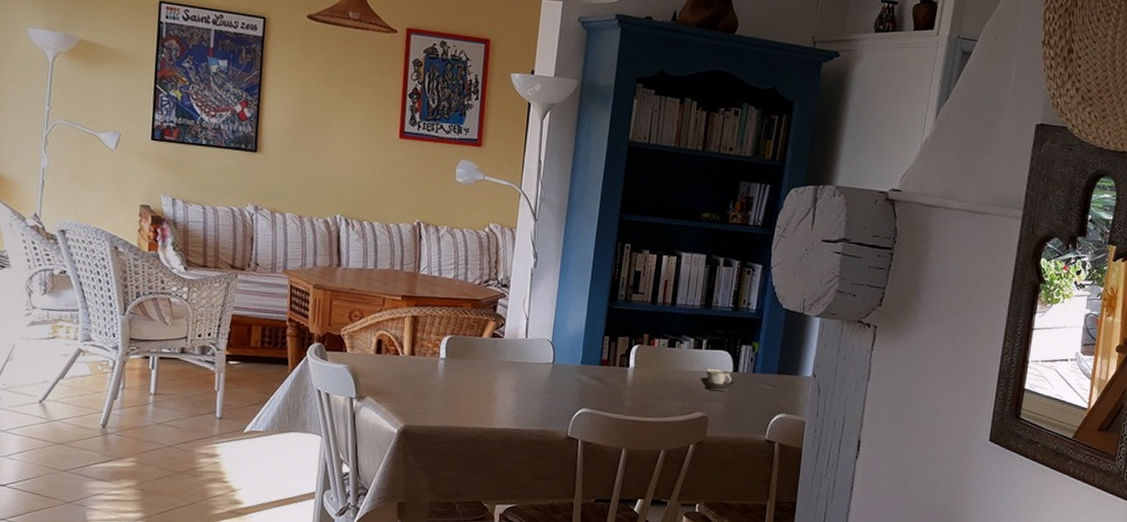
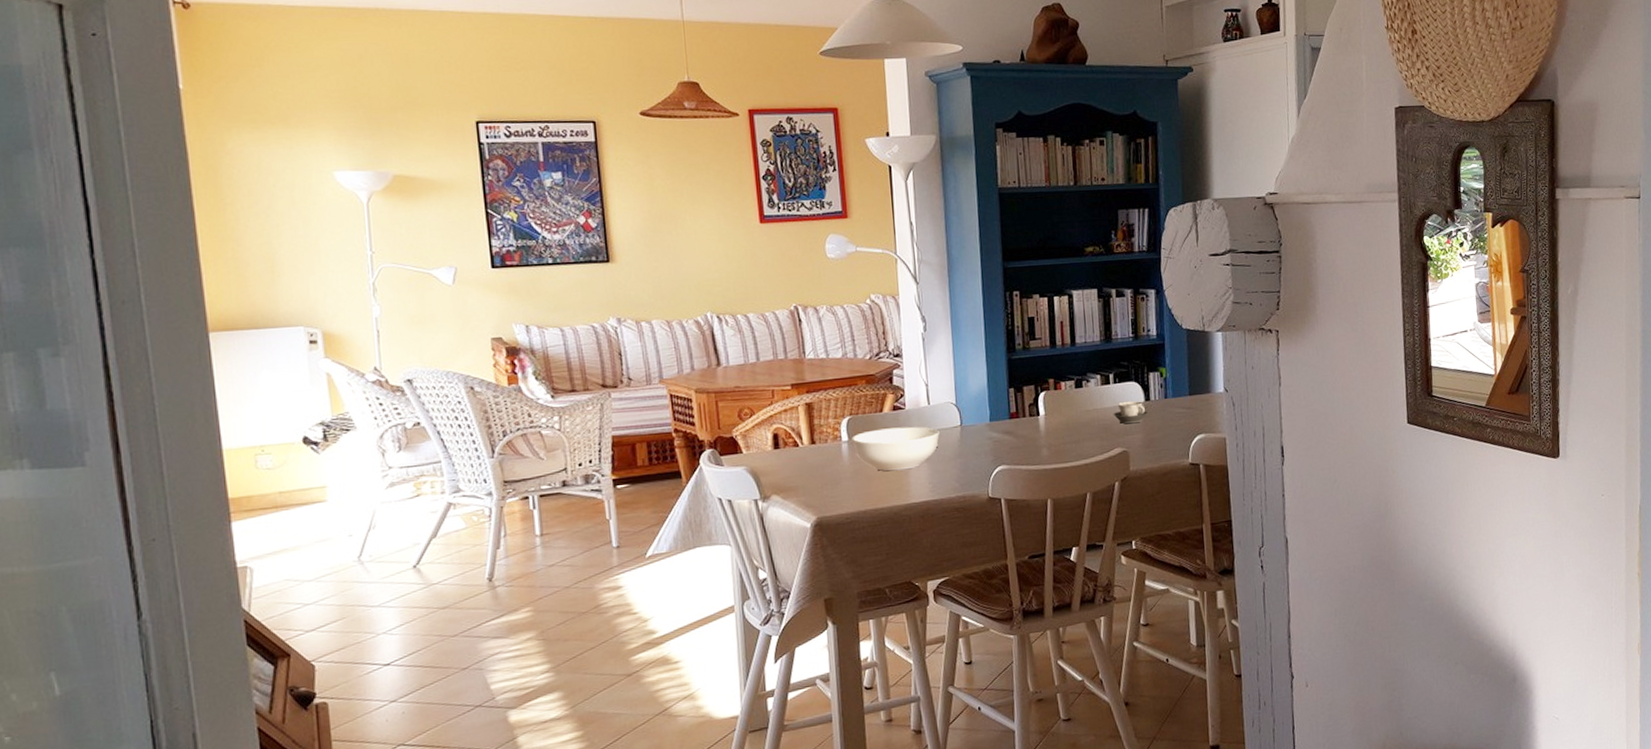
bowl: none [448,352,532,396] -> present [851,426,940,472]

